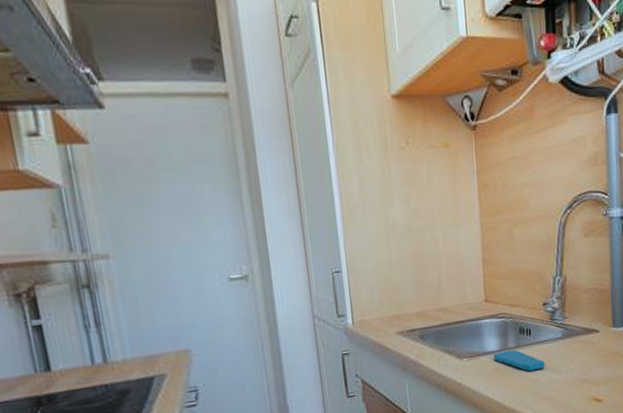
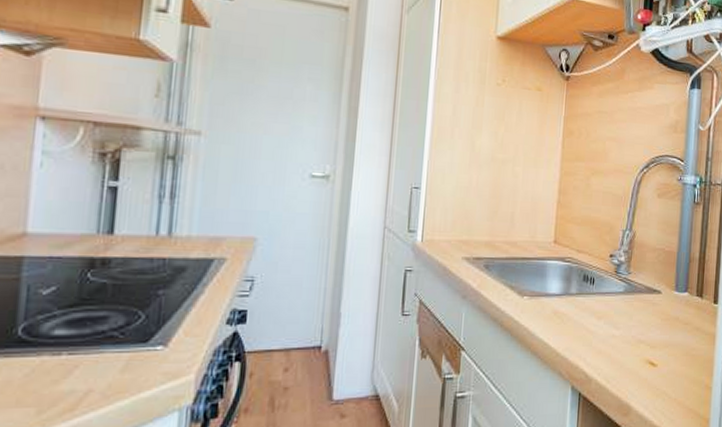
sponge: present [493,349,546,371] -> none [554,296,605,321]

